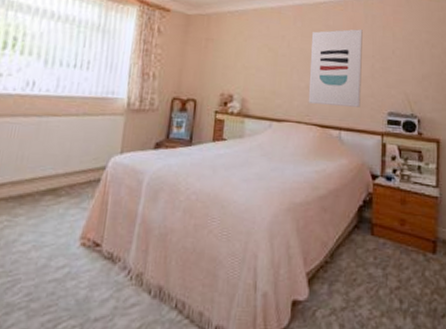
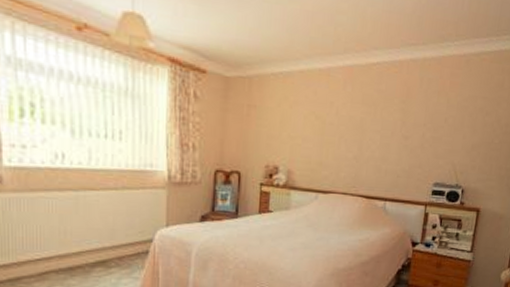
wall art: present [308,29,363,108] -> none [355,94,417,178]

